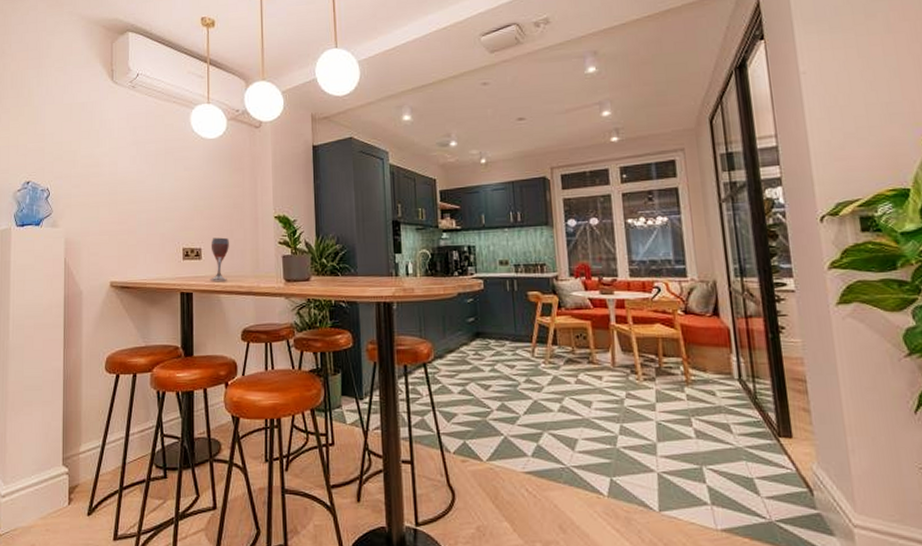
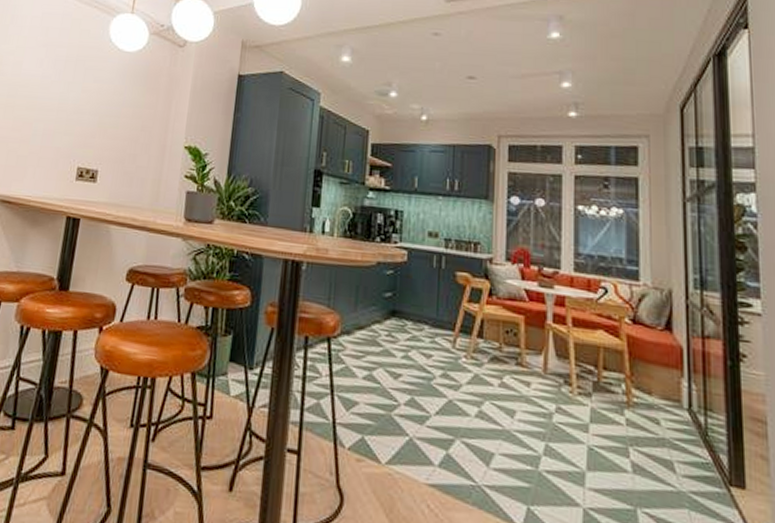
cup: present [210,237,229,282] -> none [101,160,130,211]

